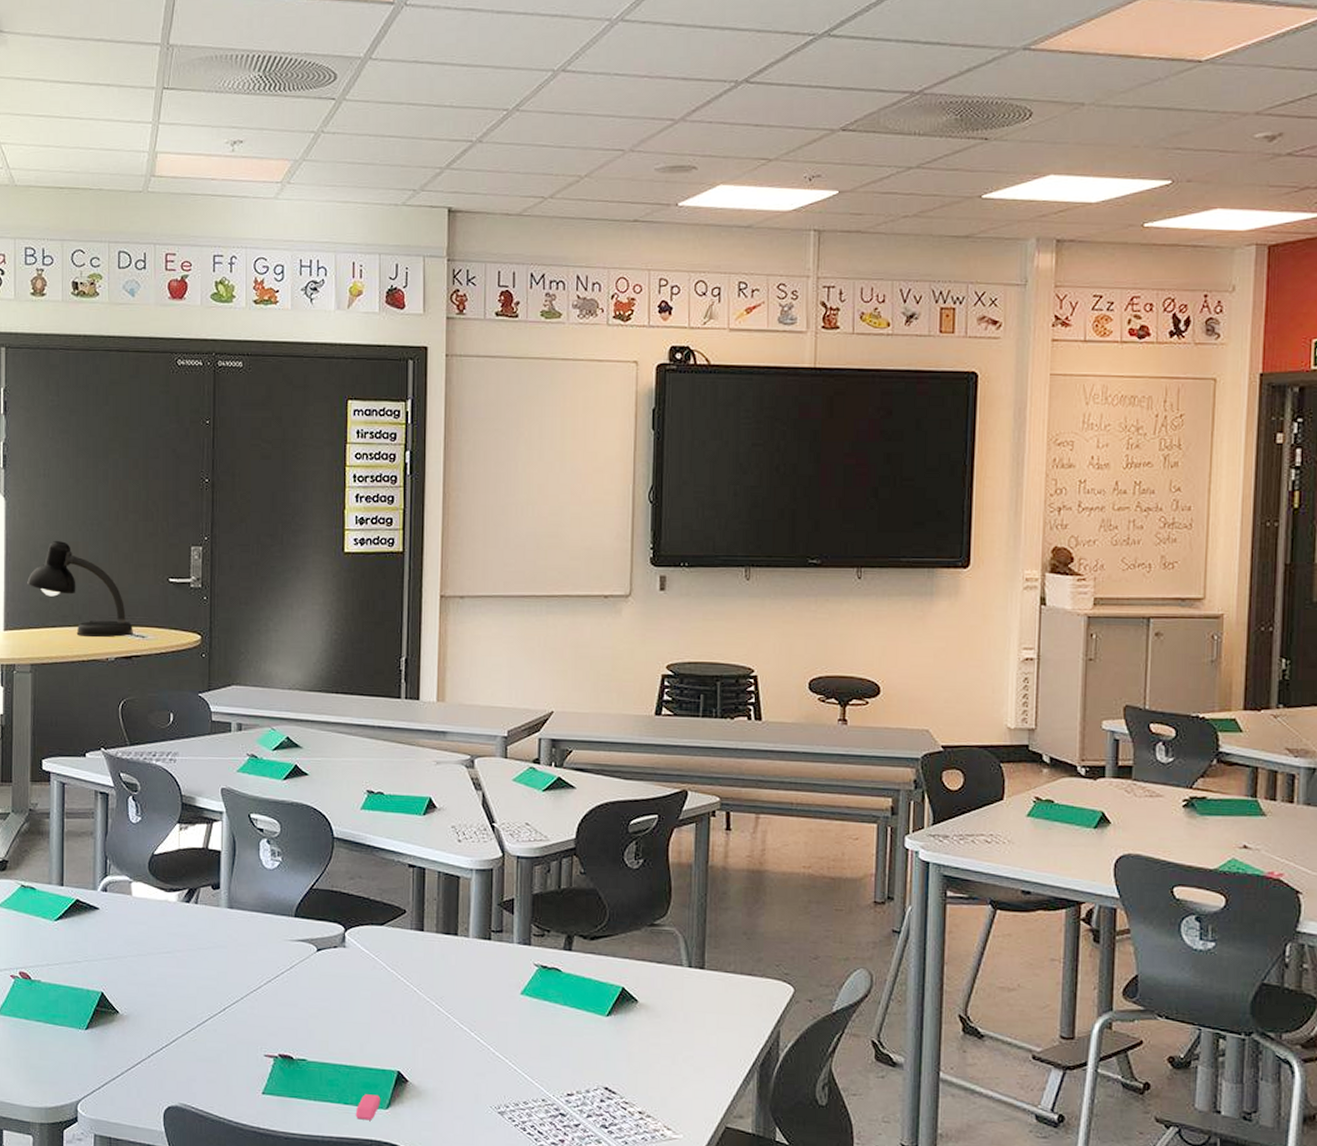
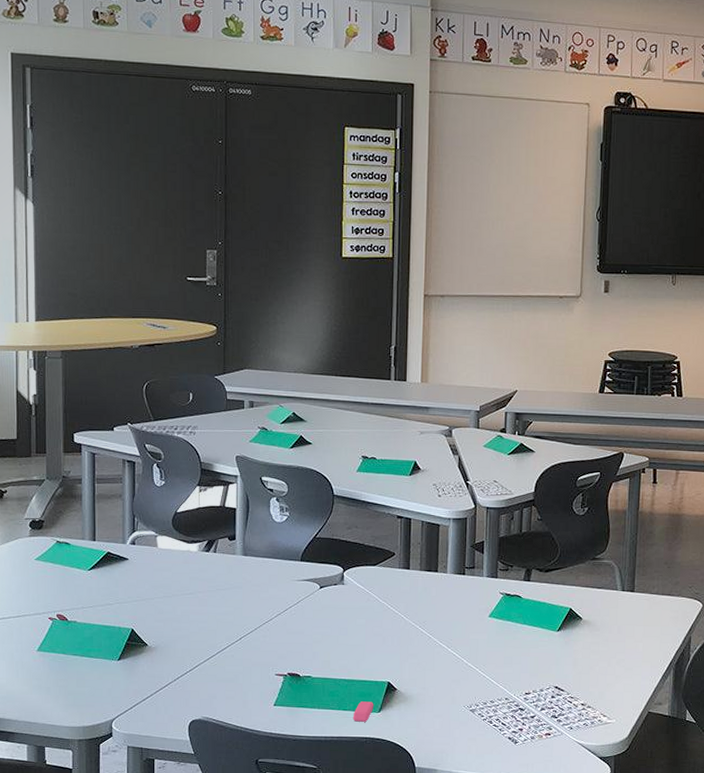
desk lamp: present [27,541,133,638] -> none [56,243,155,328]

